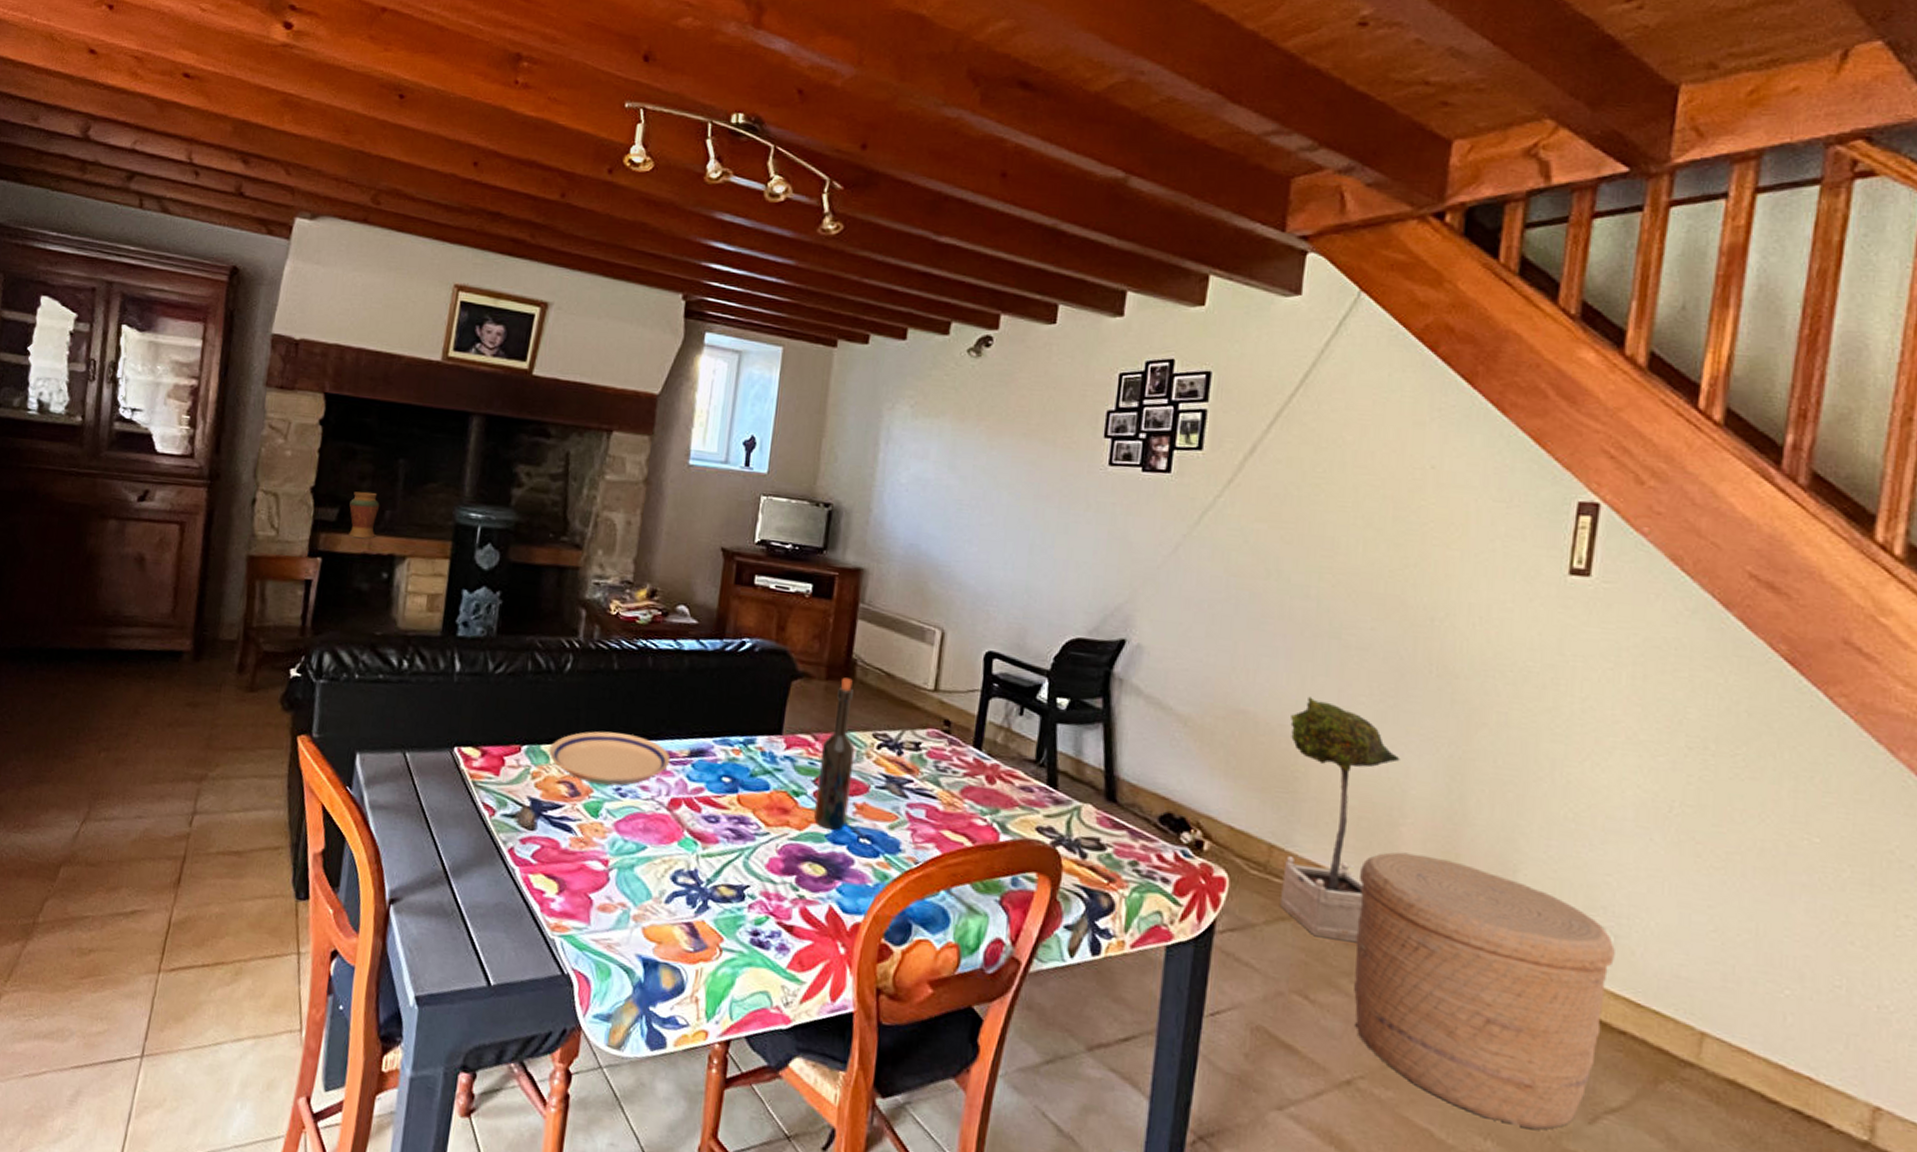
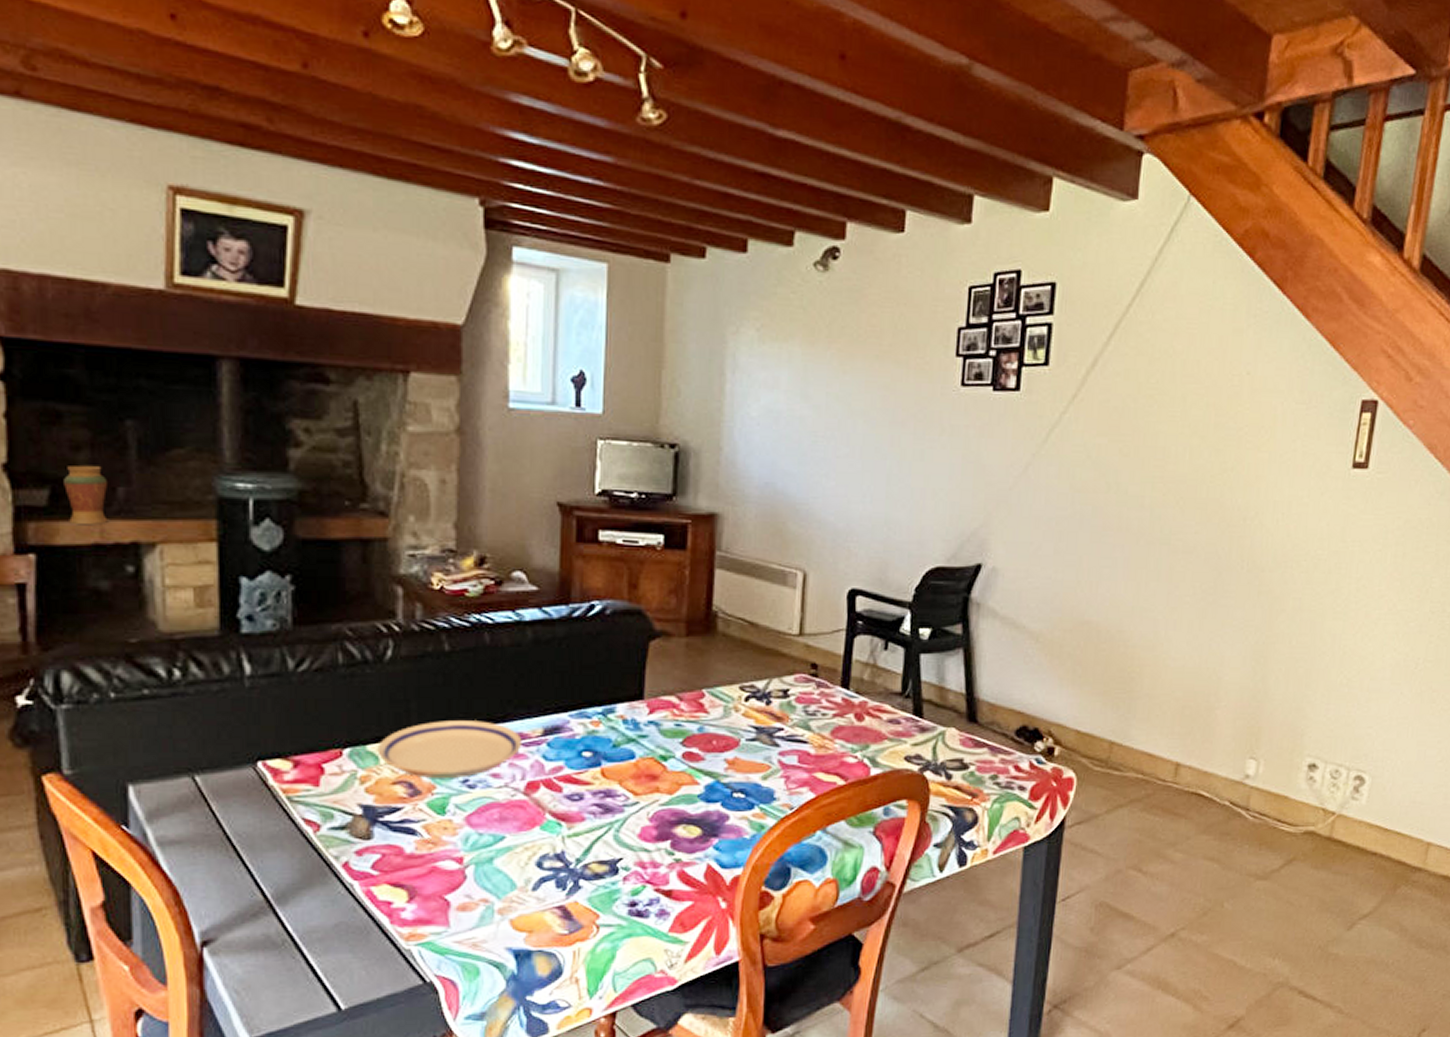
wine bottle: present [814,677,855,830] -> none [685,632,722,789]
potted tree: present [1280,696,1400,943] -> none [1119,602,1217,817]
woven basket: present [1354,852,1615,1130] -> none [1178,732,1372,943]

